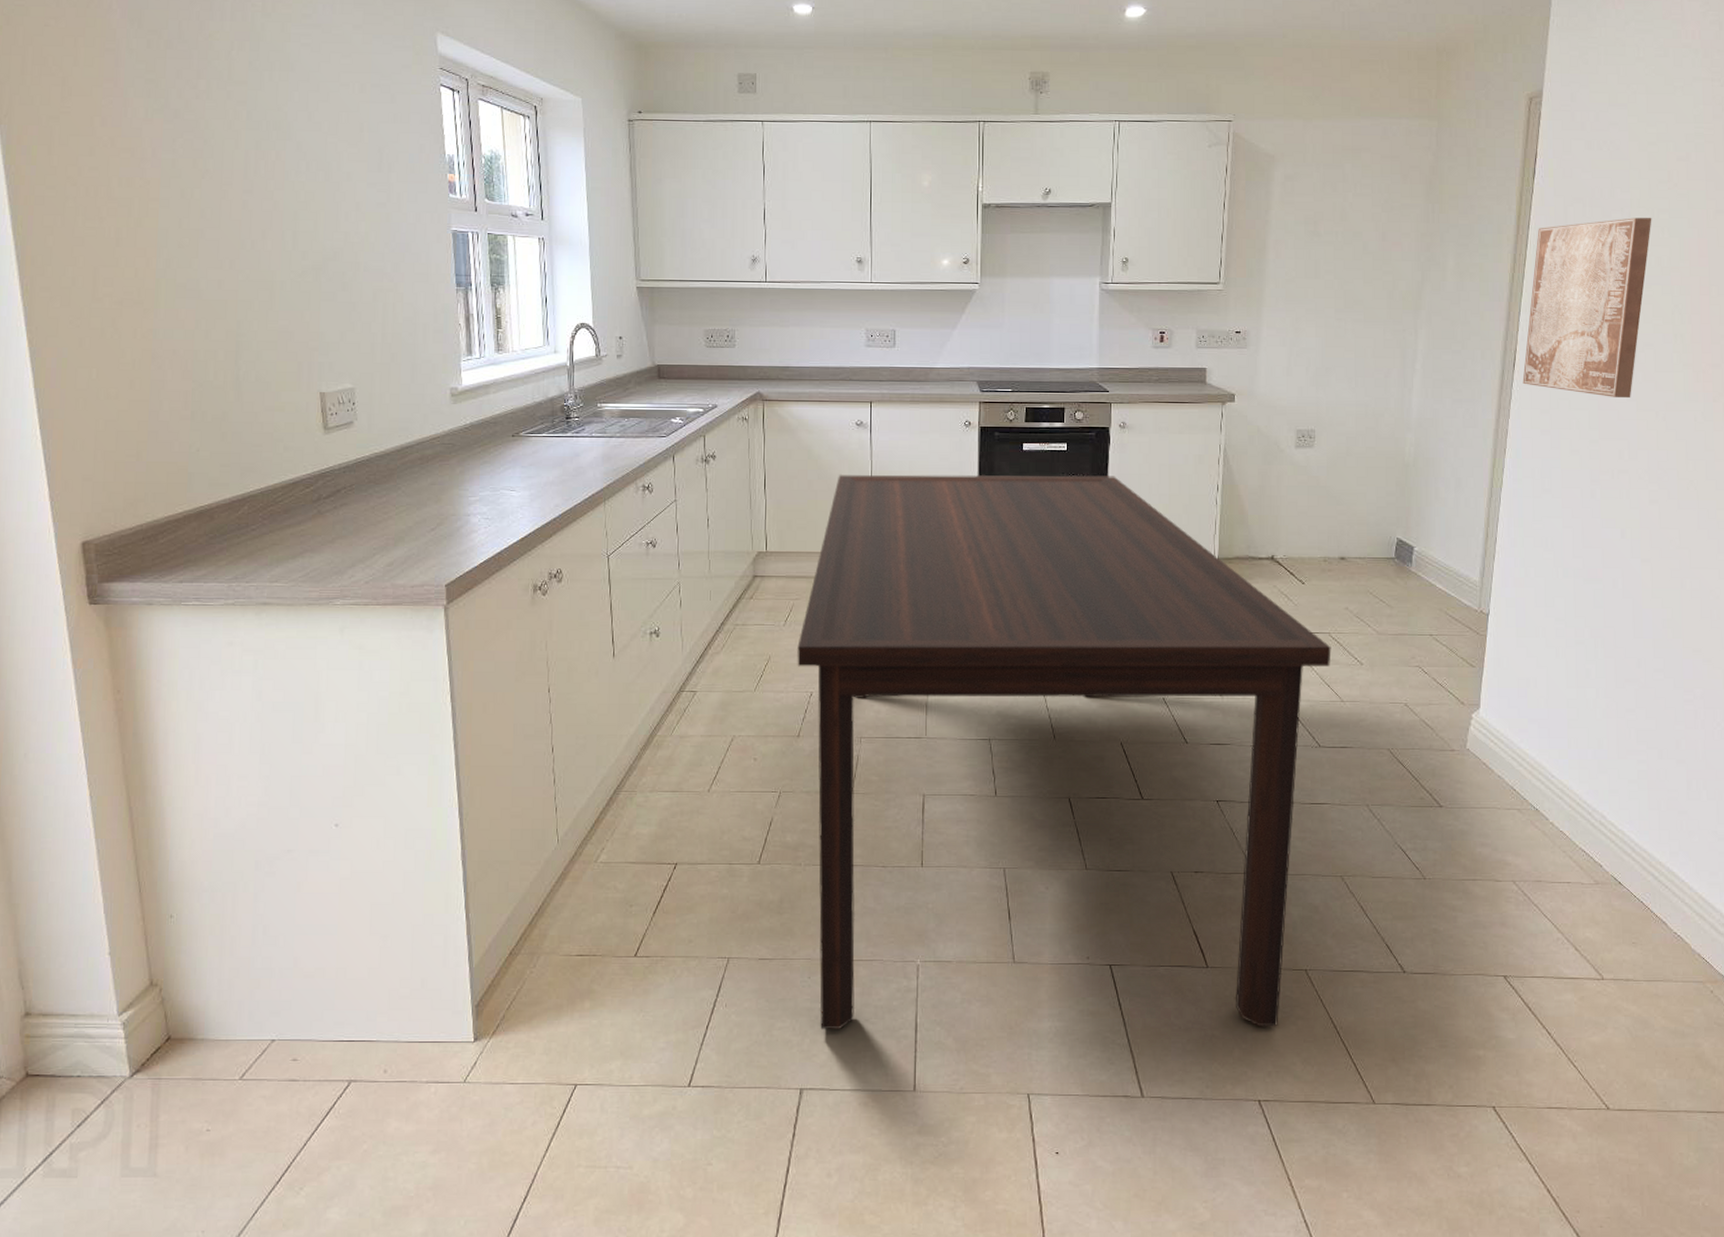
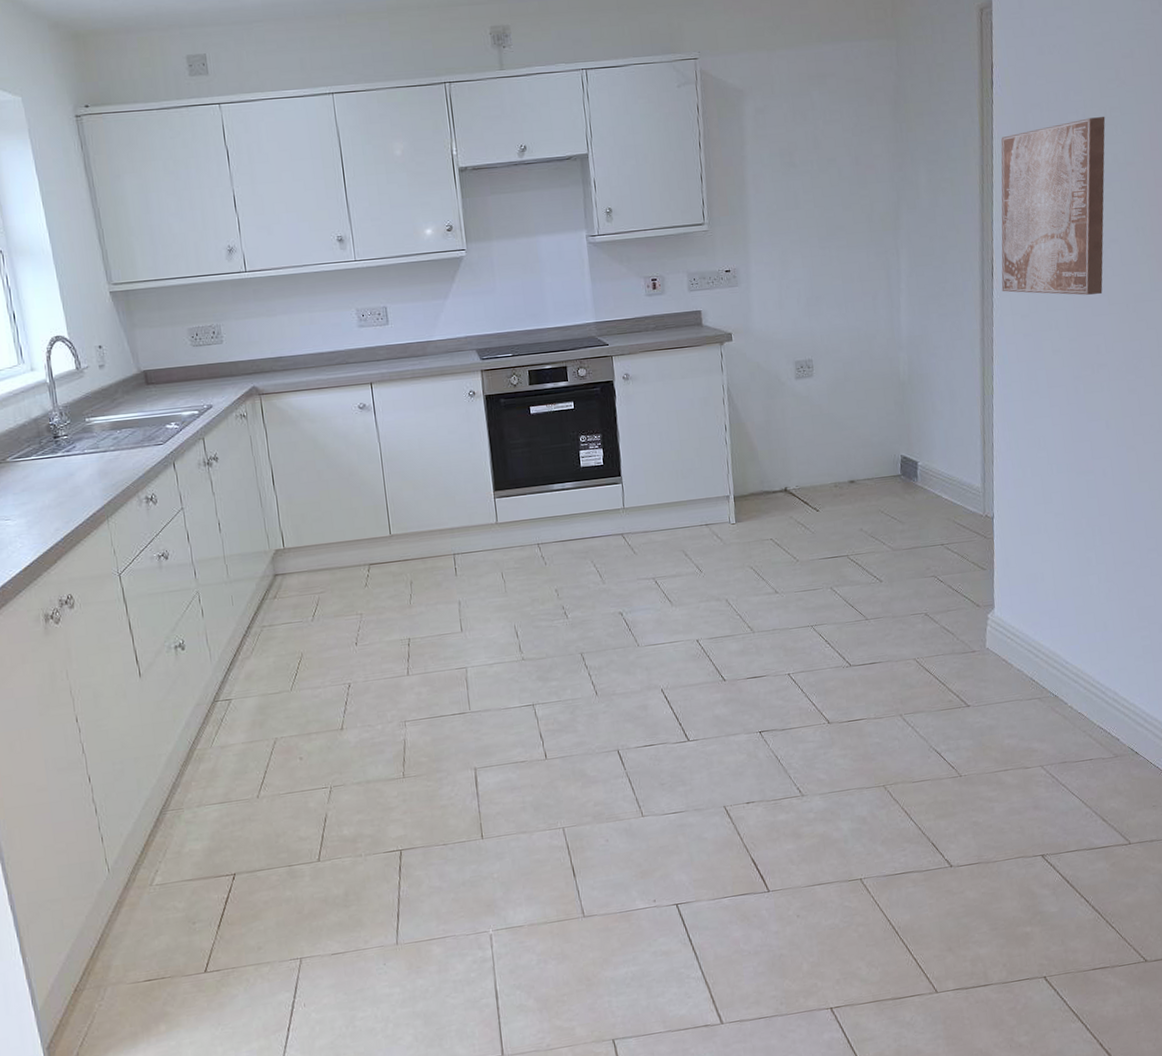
dining table: present [797,474,1332,1029] -> none [328,428,852,1012]

